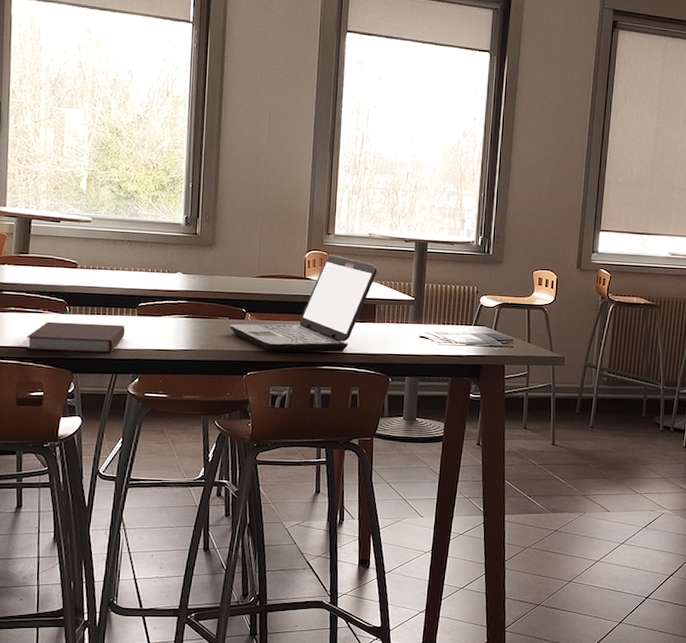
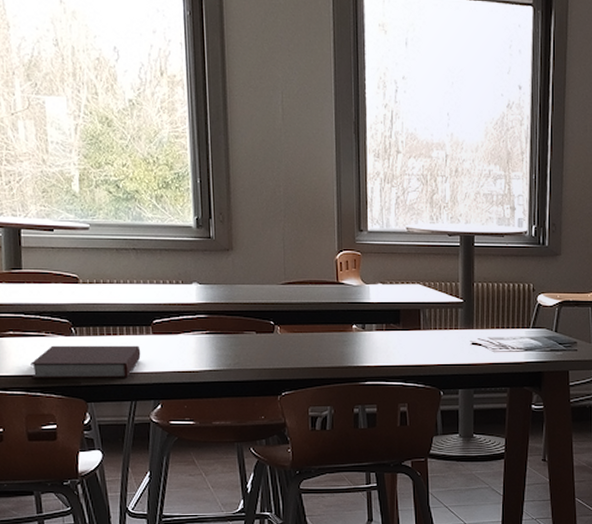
laptop: present [230,254,377,353] -> none [258,253,419,368]

